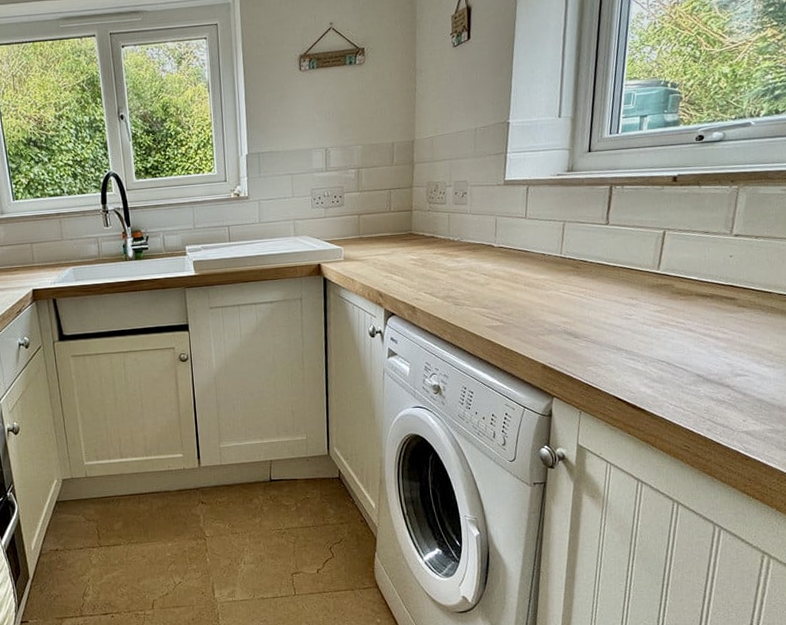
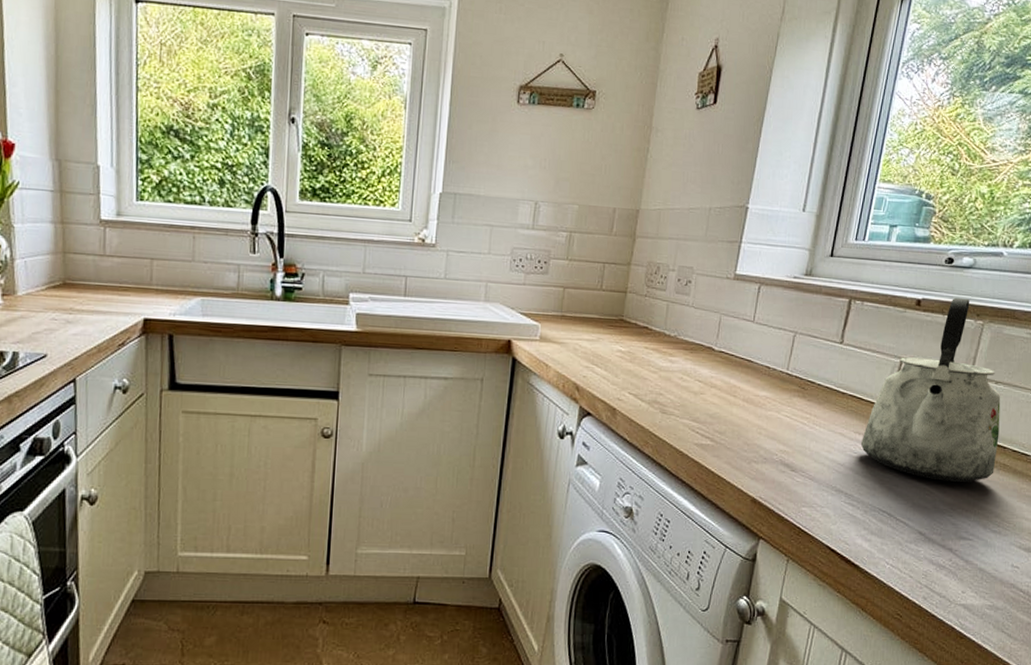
kettle: none [634,168,764,329] -> present [860,297,1001,482]

